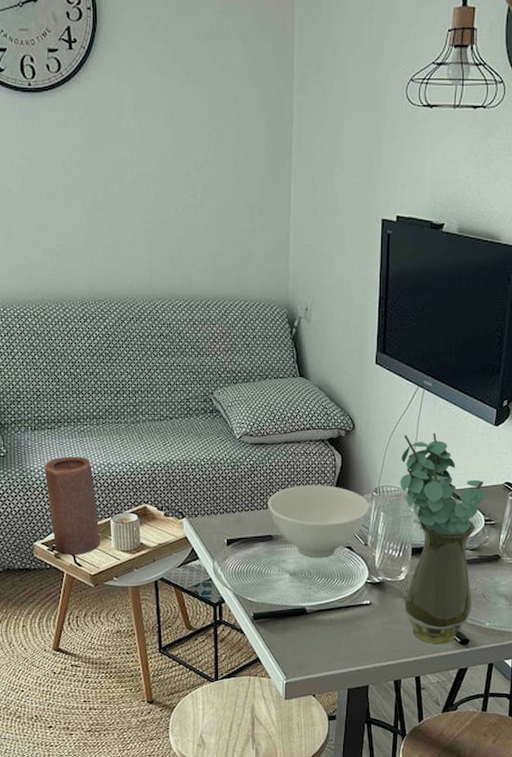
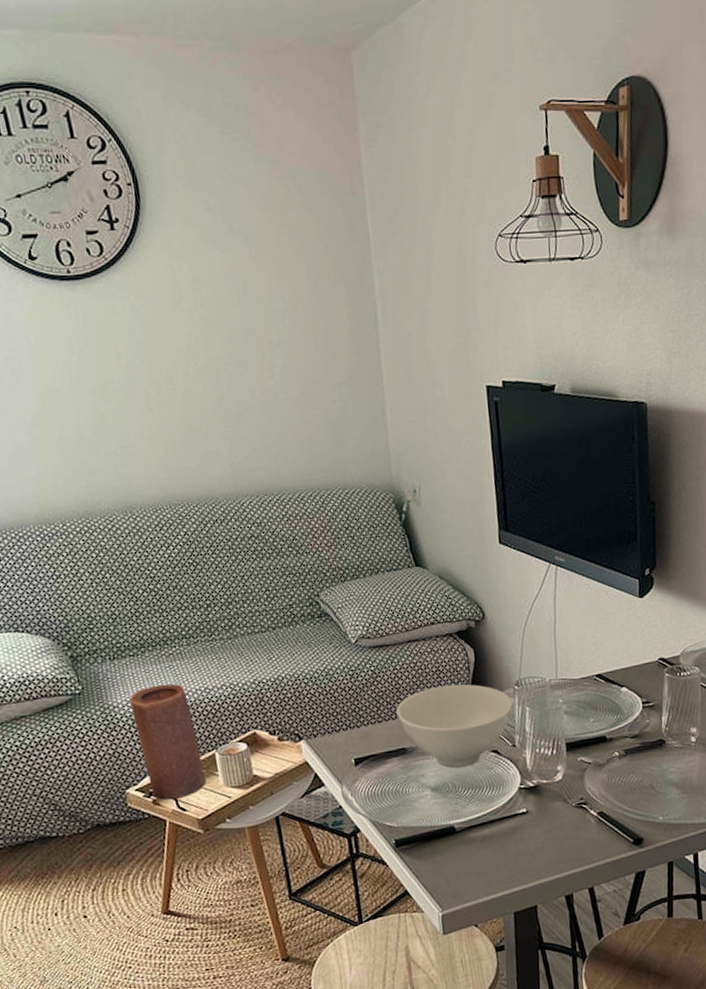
vase: present [400,432,485,644] -> none [541,612,641,849]

